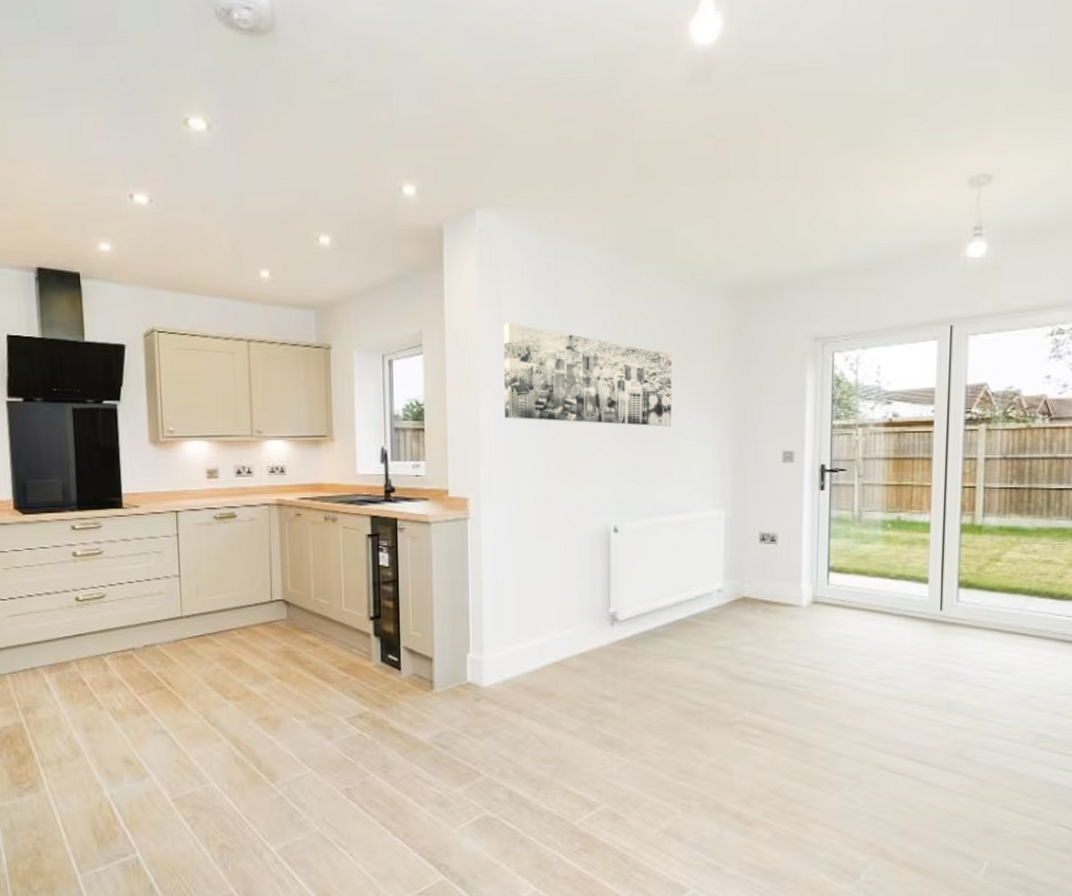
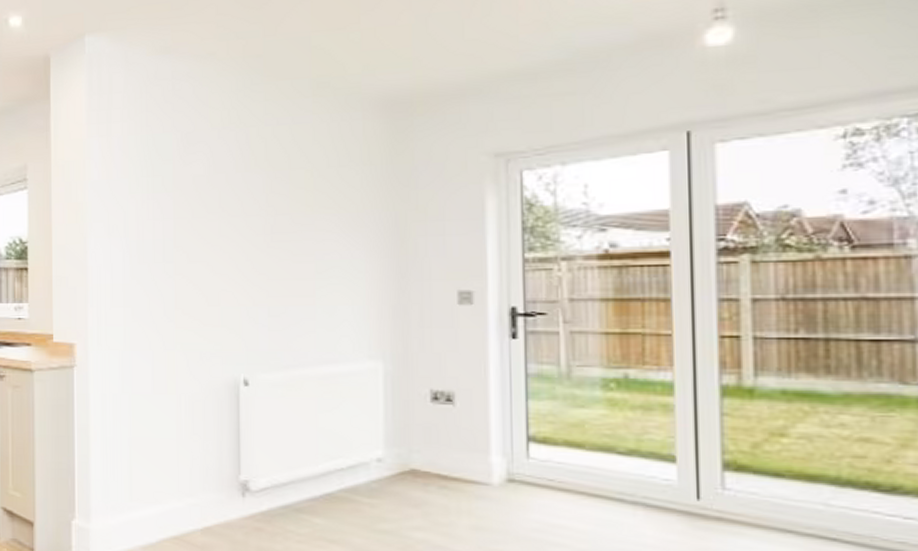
wall art: present [503,323,673,427] -> none [114,152,313,263]

